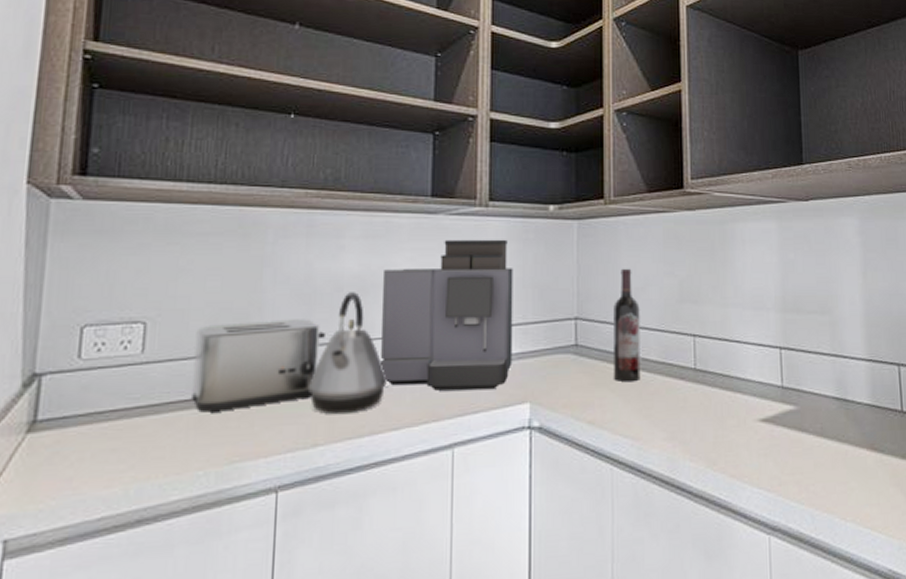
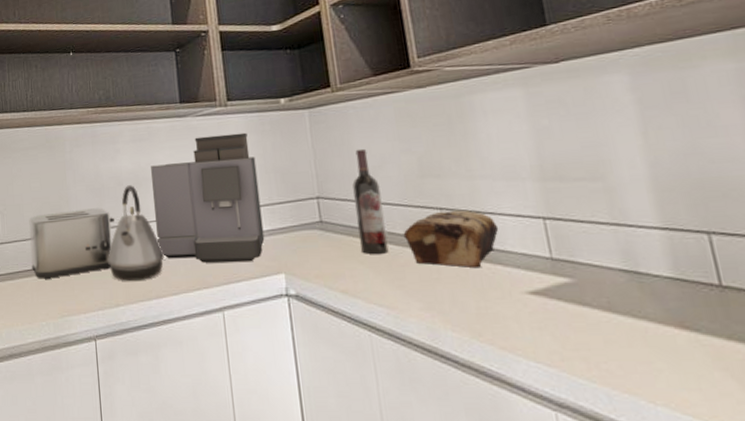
bread loaf: none [656,337,741,397] -> present [403,210,498,268]

